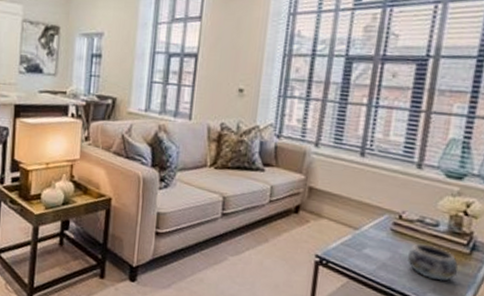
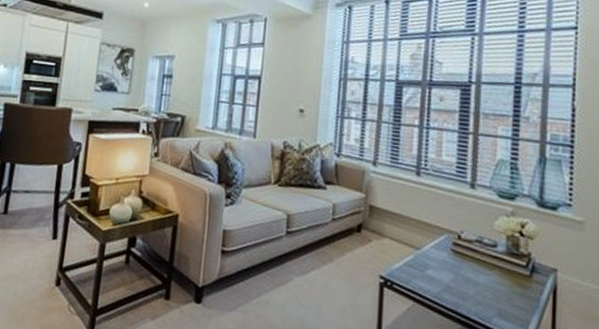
decorative bowl: present [407,243,459,282] -> none [469,264,521,305]

